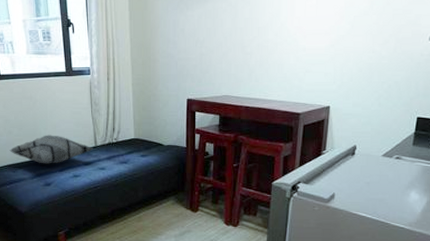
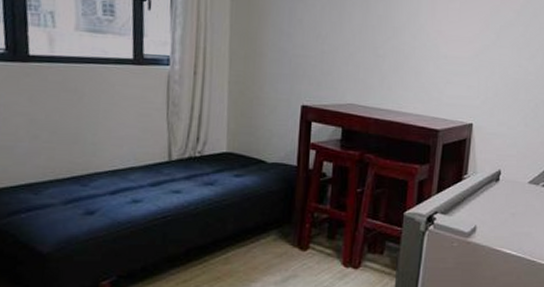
decorative pillow: present [9,135,93,164] -> none [32,142,165,184]

